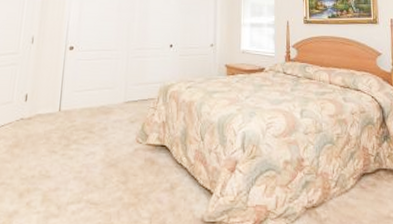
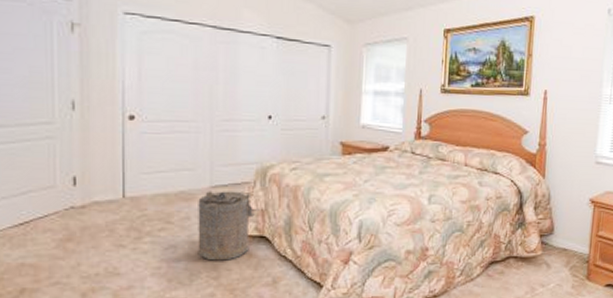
laundry hamper: none [111,105,162,167] -> present [198,191,260,261]

